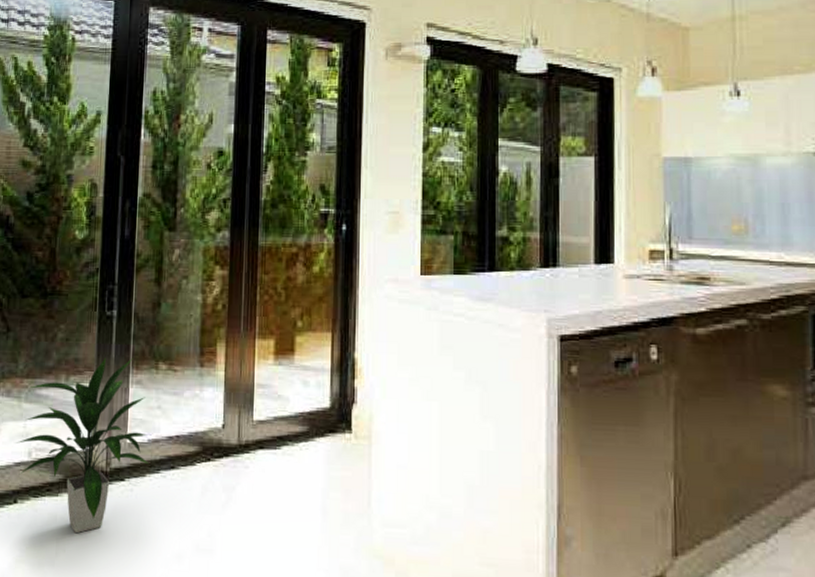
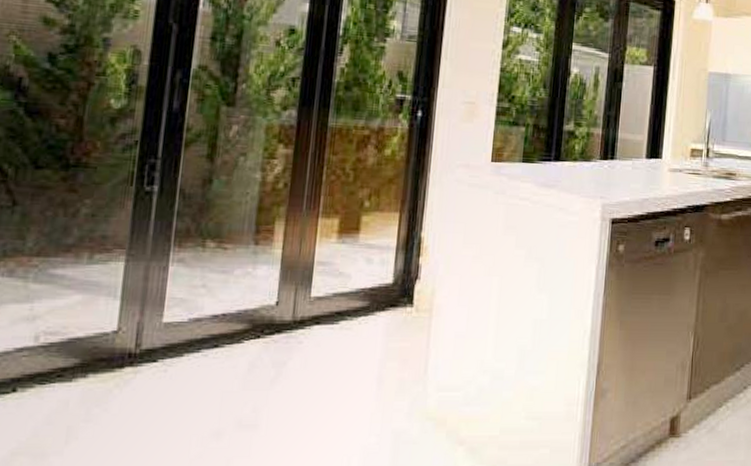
indoor plant: present [15,357,148,534] -> none [18,234,189,420]

